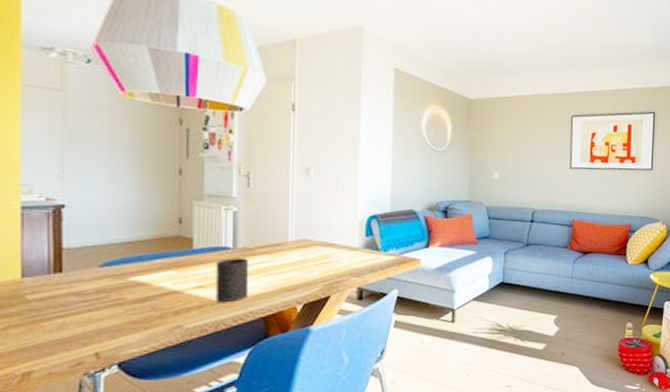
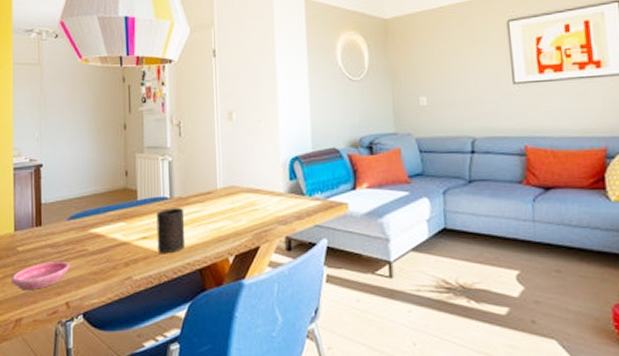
saucer: none [16,310,102,341] -> present [11,261,70,290]

